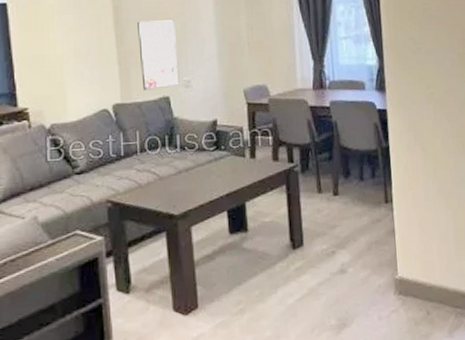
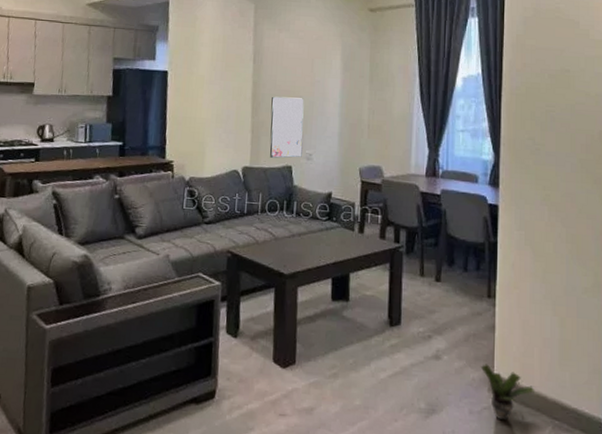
potted plant: none [384,268,436,320] -> present [480,364,534,421]

